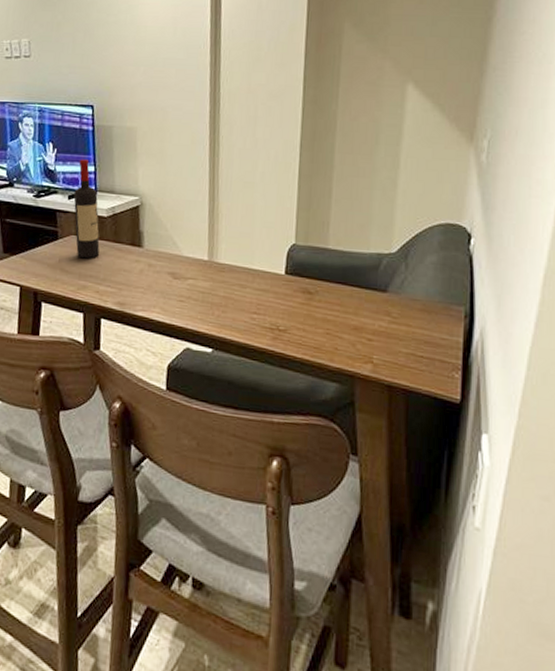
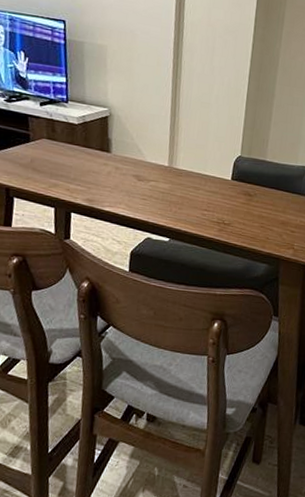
wine bottle: present [73,159,100,259] -> none [45,70,71,161]

